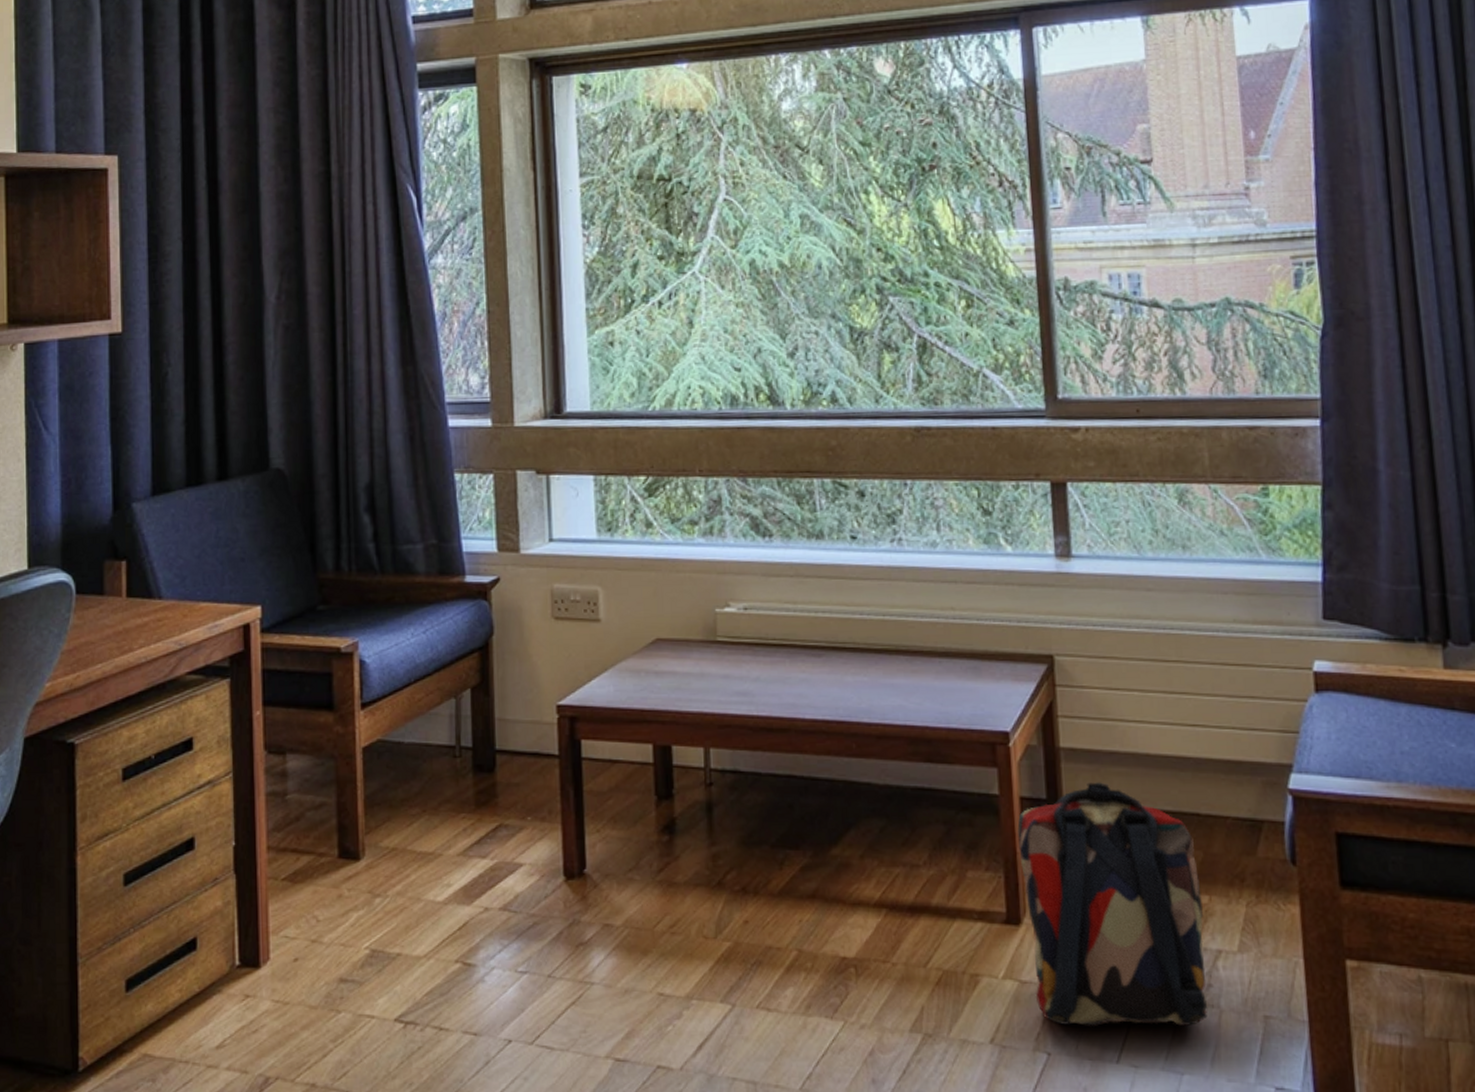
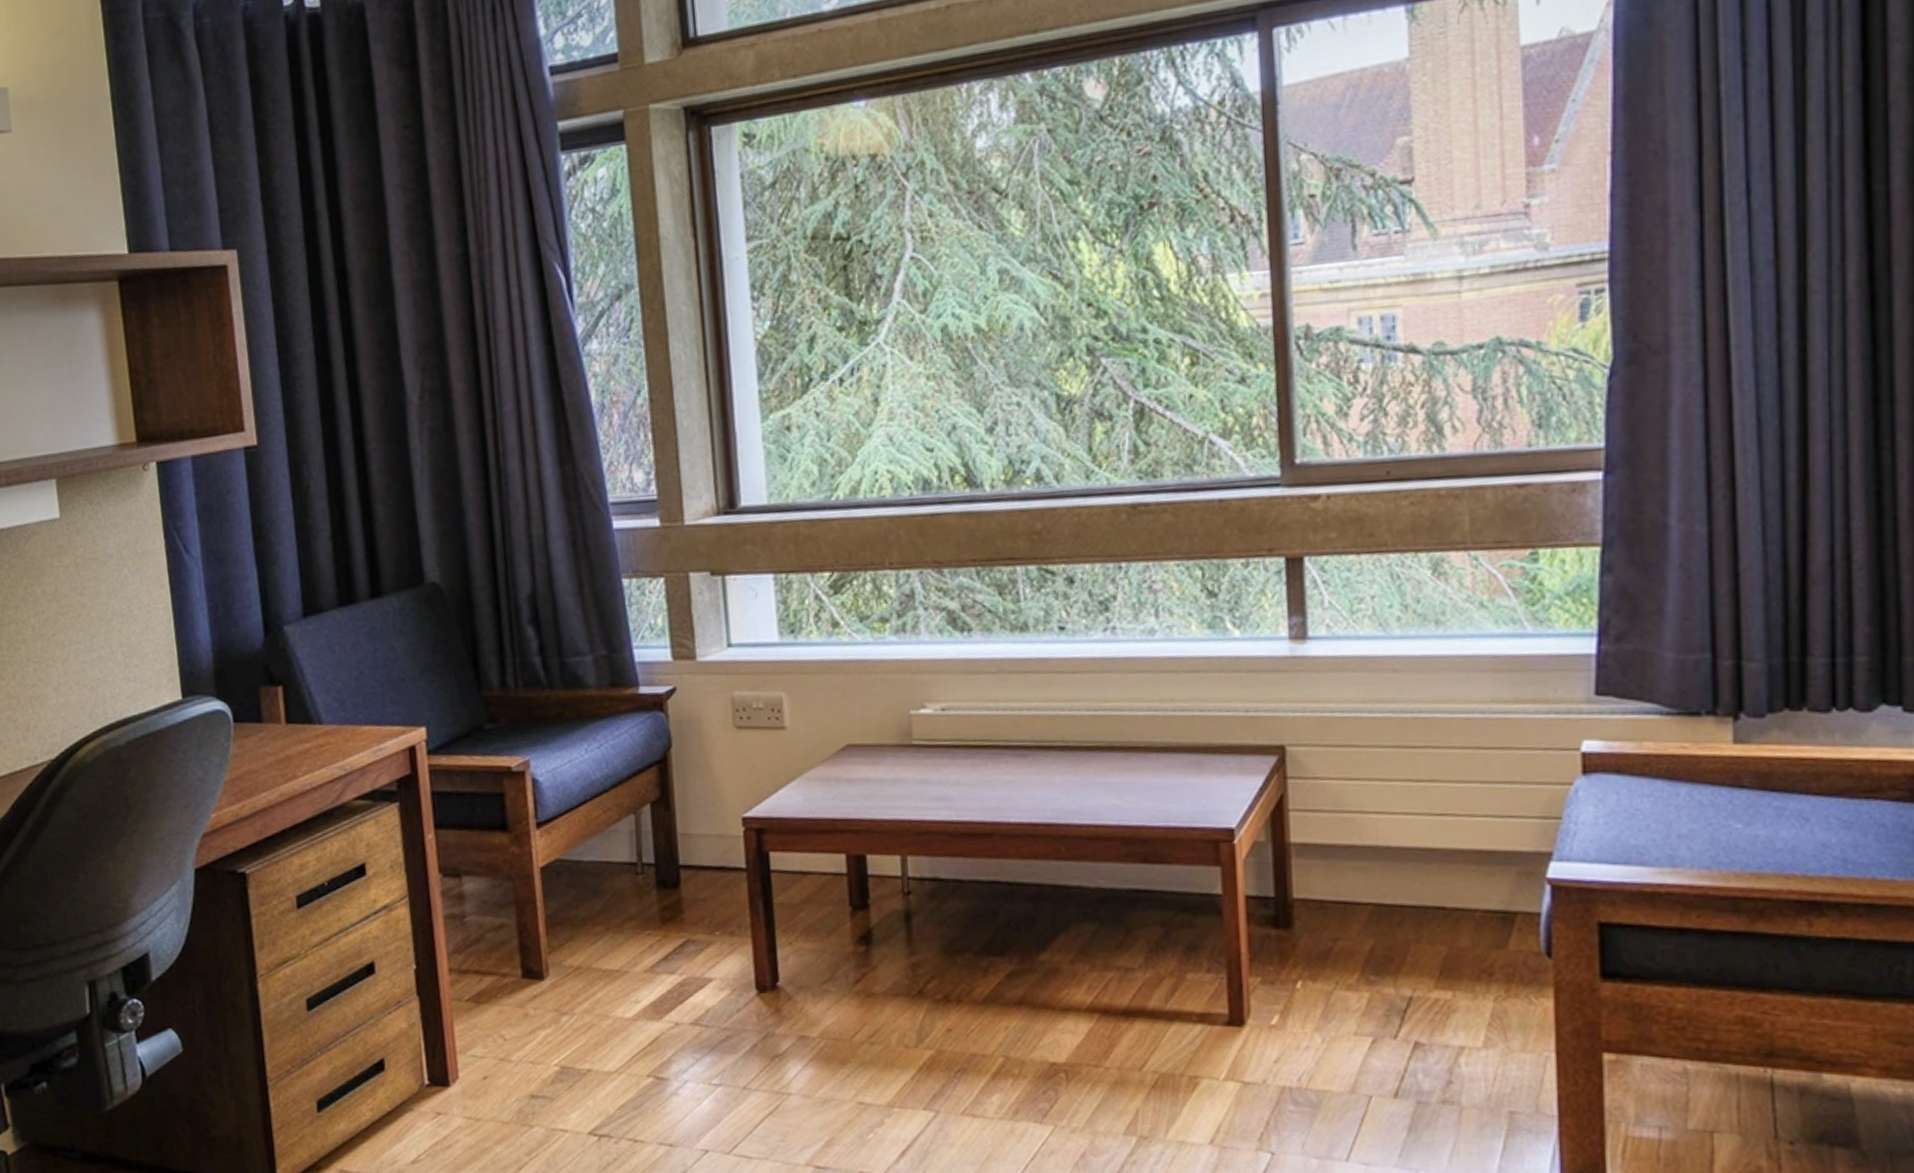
backpack: present [1017,782,1207,1026] -> none [1242,878,1447,1125]

